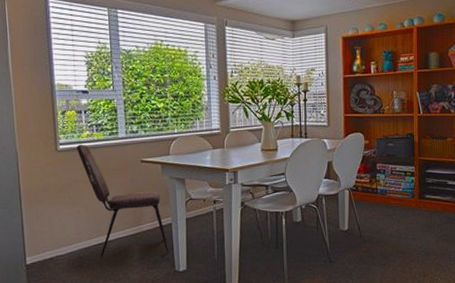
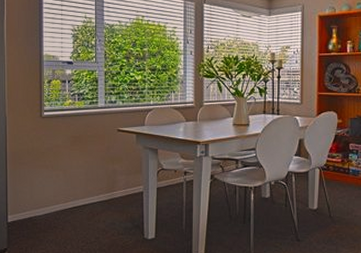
dining chair: present [77,144,169,259] -> none [59,111,139,222]

